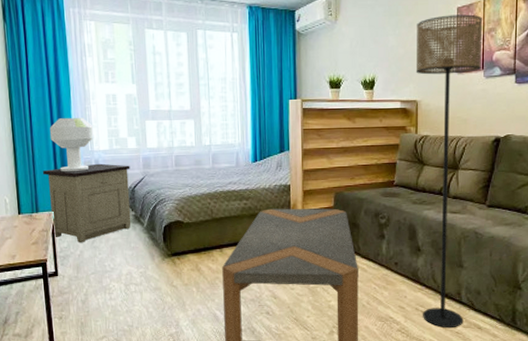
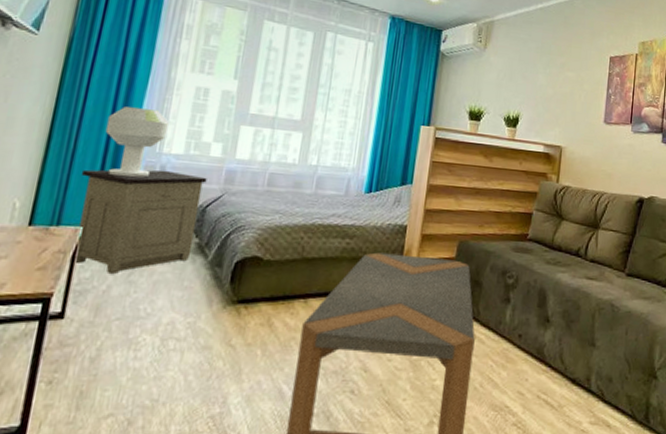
floor lamp: present [415,14,483,328] -> none [544,62,635,425]

